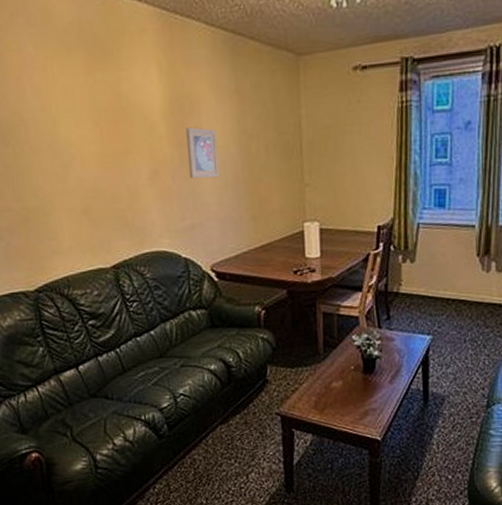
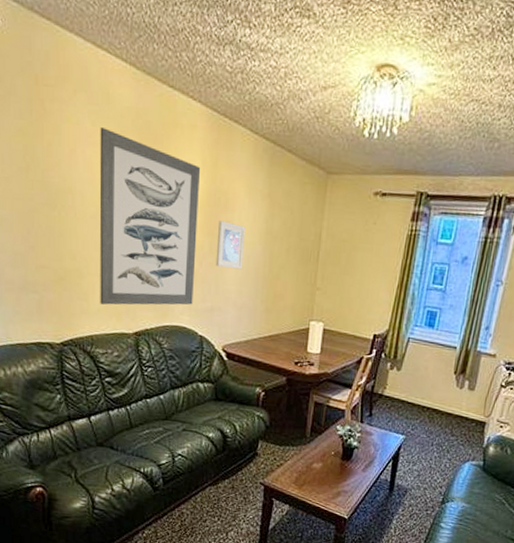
wall art: none [43,49,171,241] -> present [99,128,200,305]

